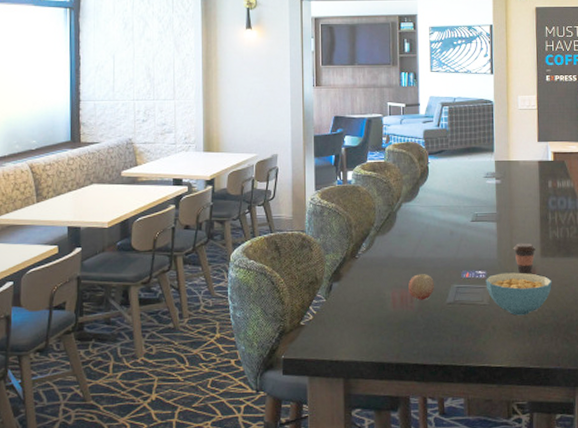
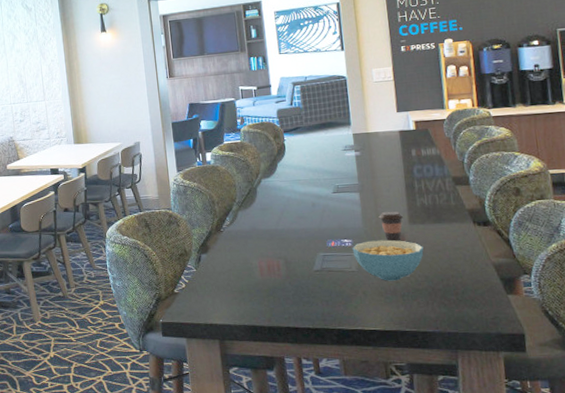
fruit: present [408,274,434,300] -> none [274,244,300,269]

